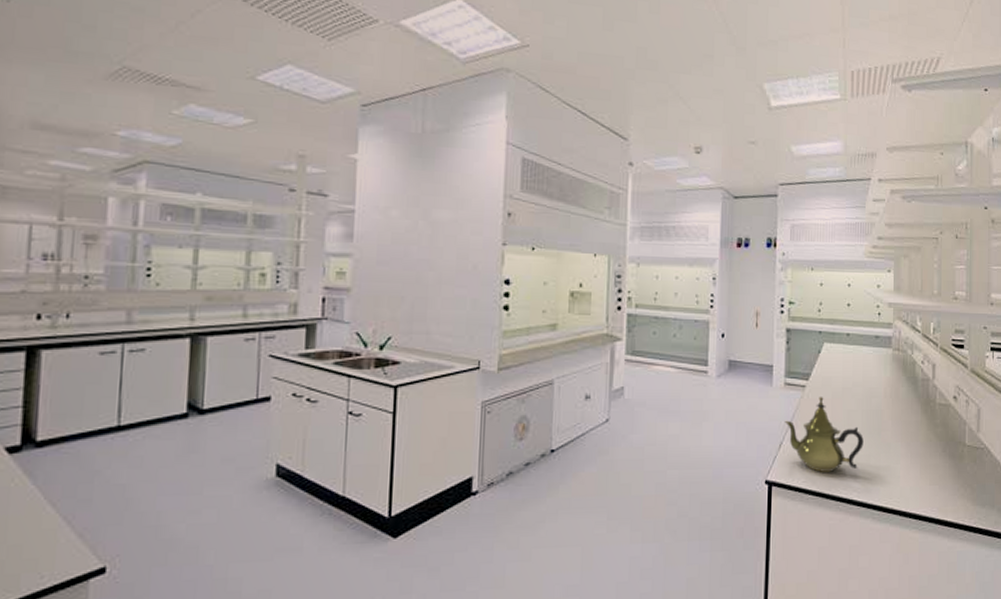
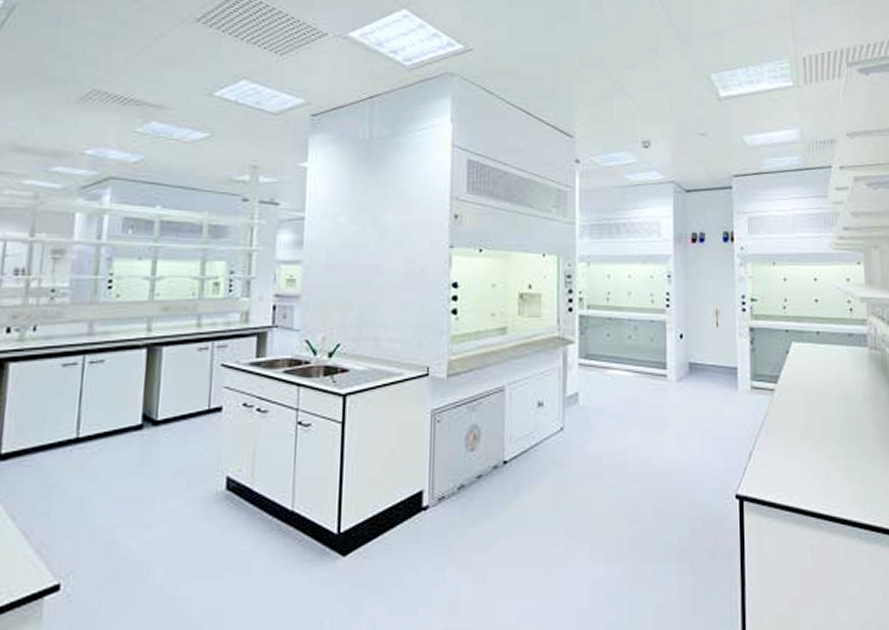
teapot: present [784,397,864,472] -> none [753,401,844,485]

